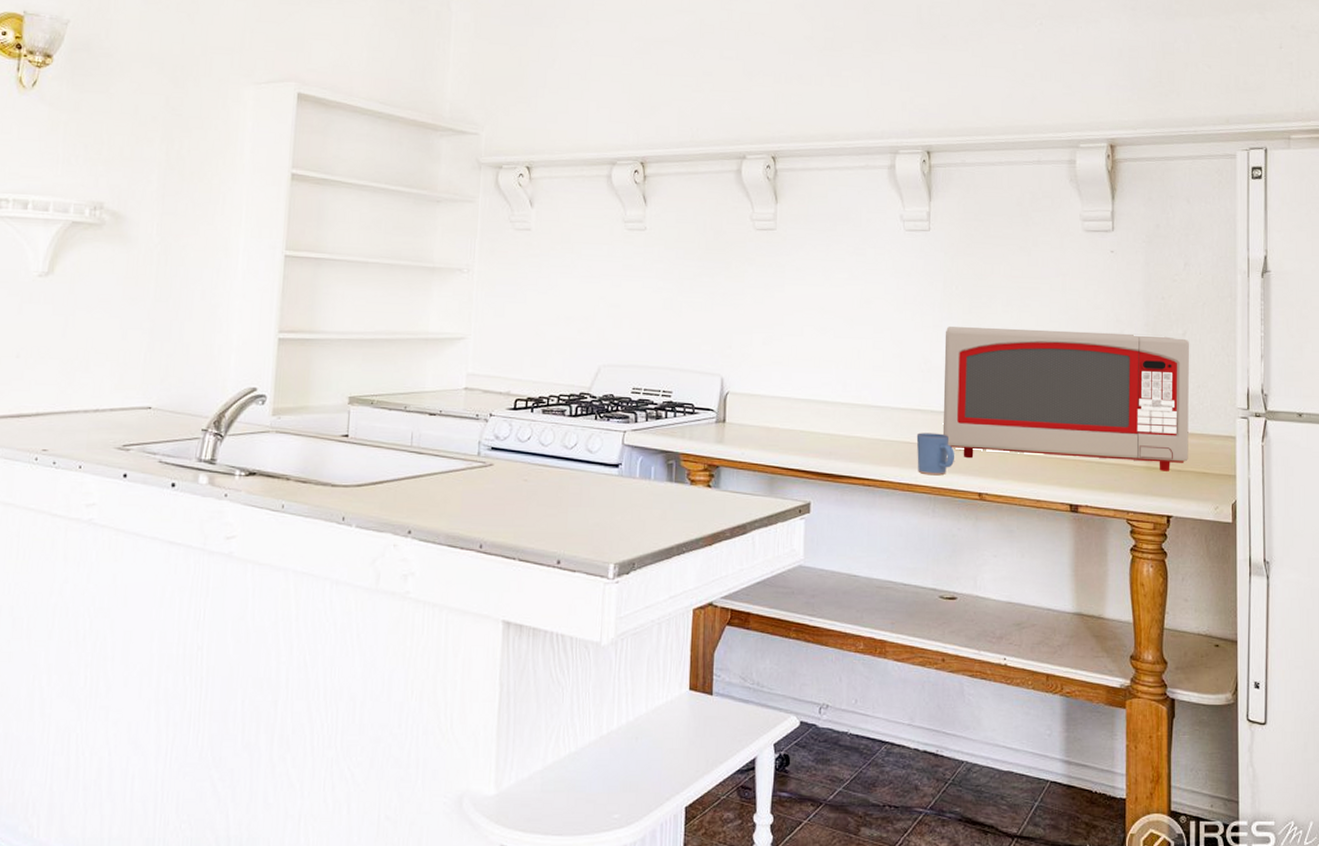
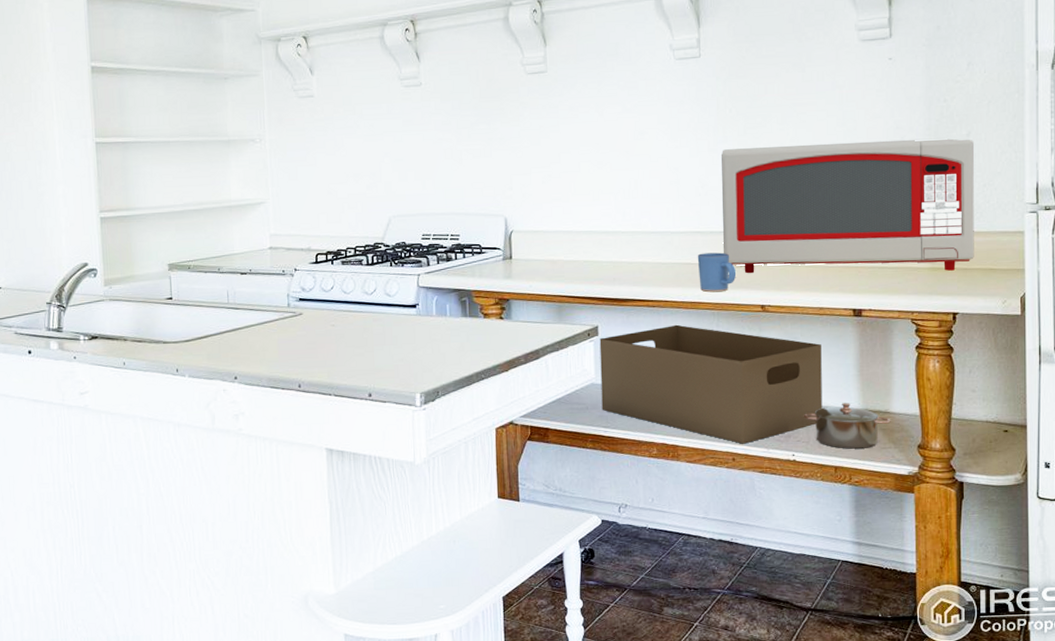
storage basket: none [808,508,1037,643] -> present [599,325,822,444]
cooking pot: none [1016,605,1104,656] -> present [803,403,891,449]

